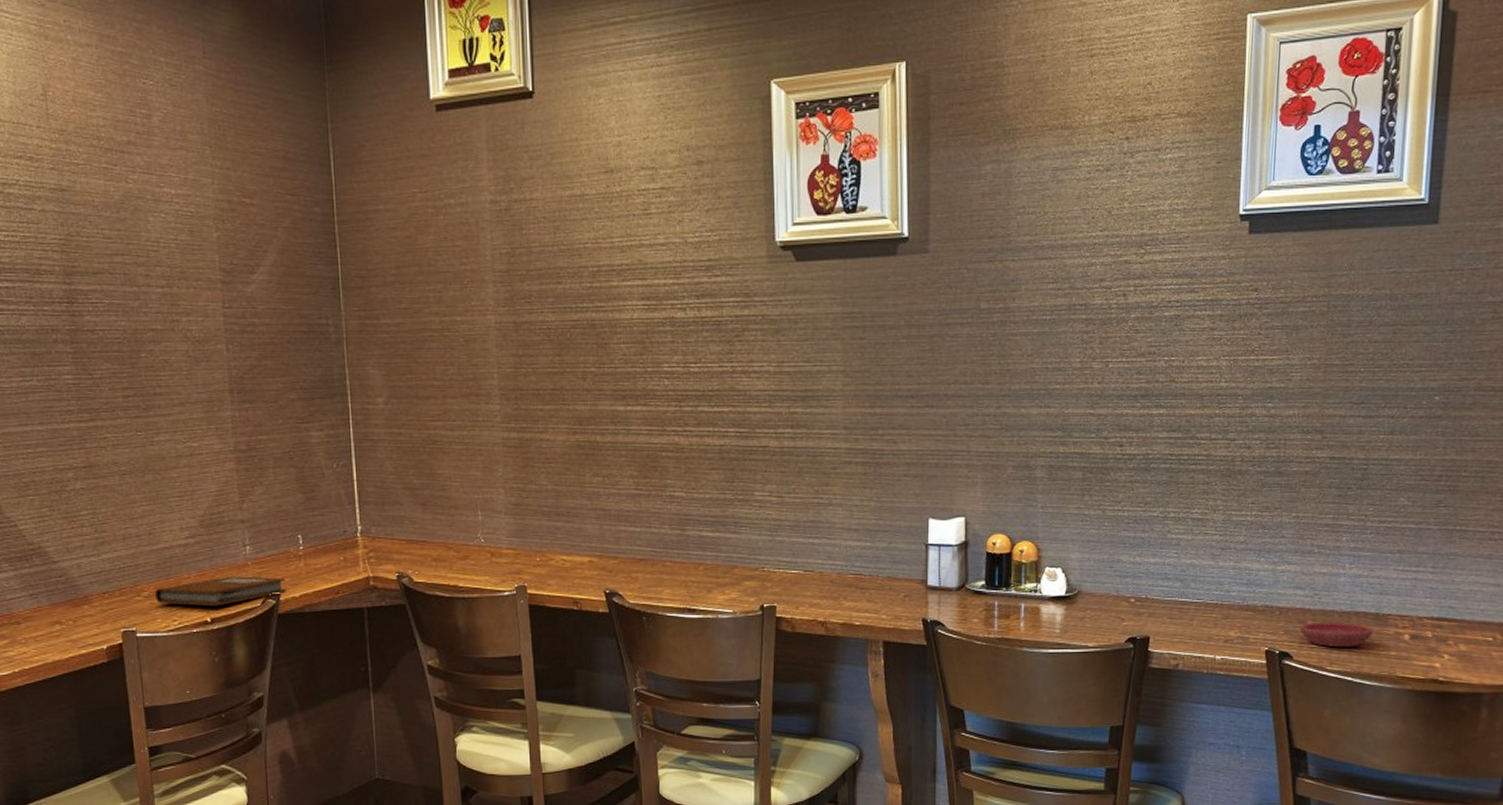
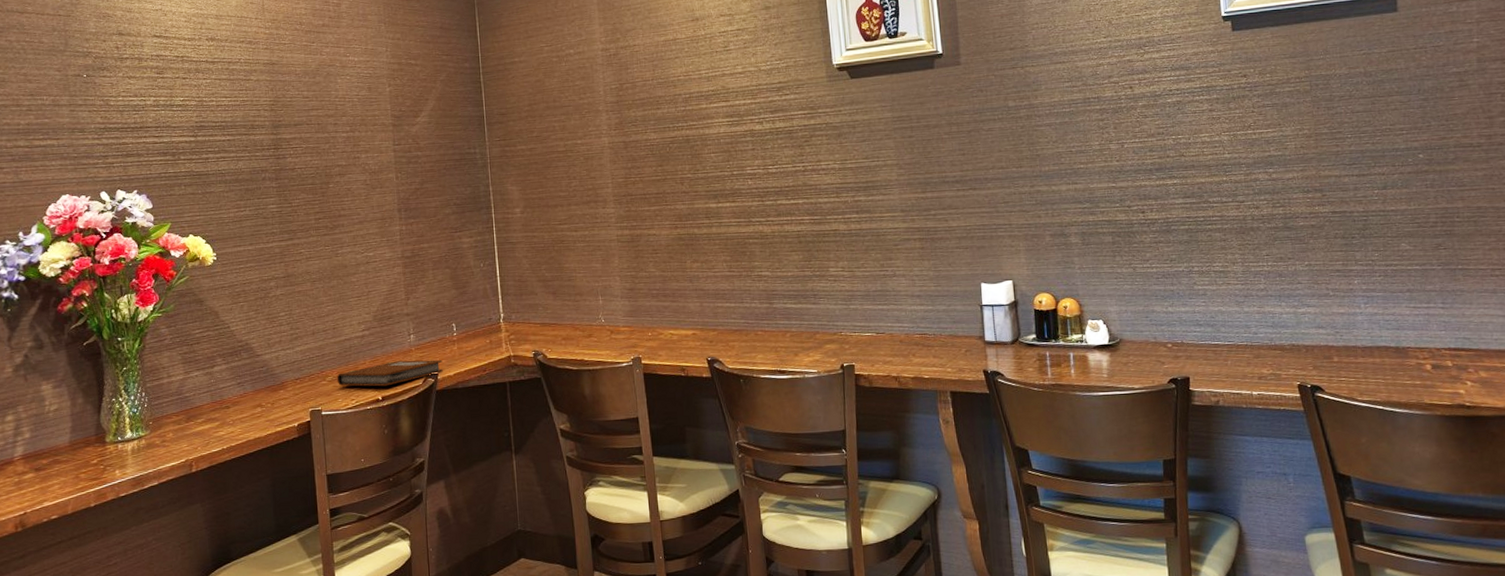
saucer: present [1299,621,1373,648] -> none [1326,356,1396,379]

